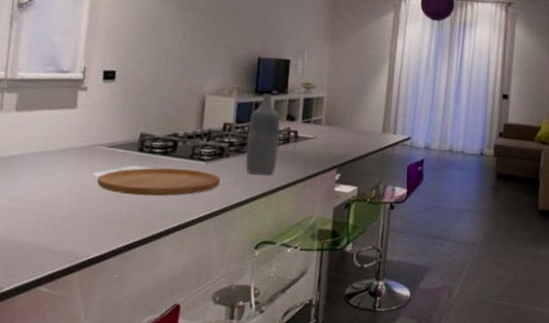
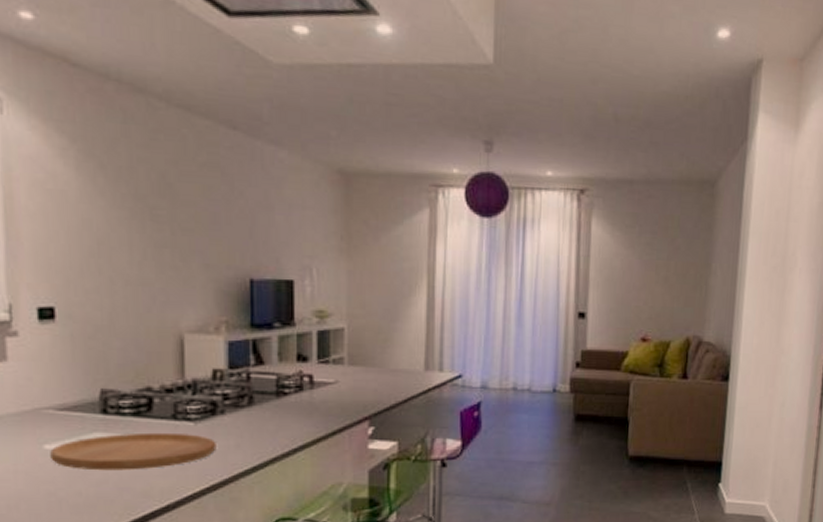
bottle: present [245,93,281,175] -> none [246,327,291,434]

